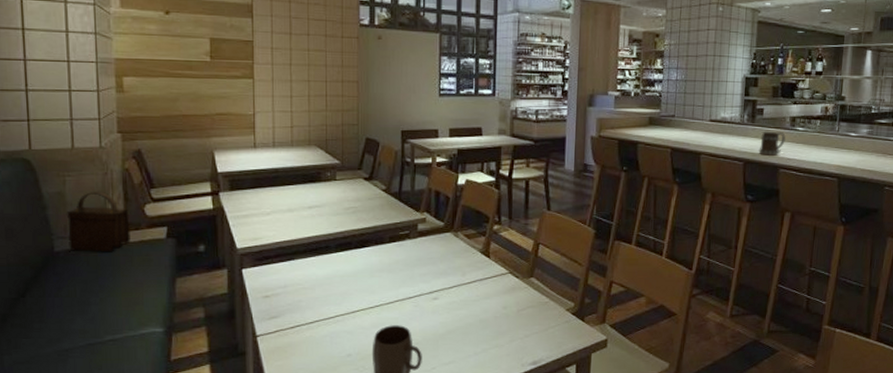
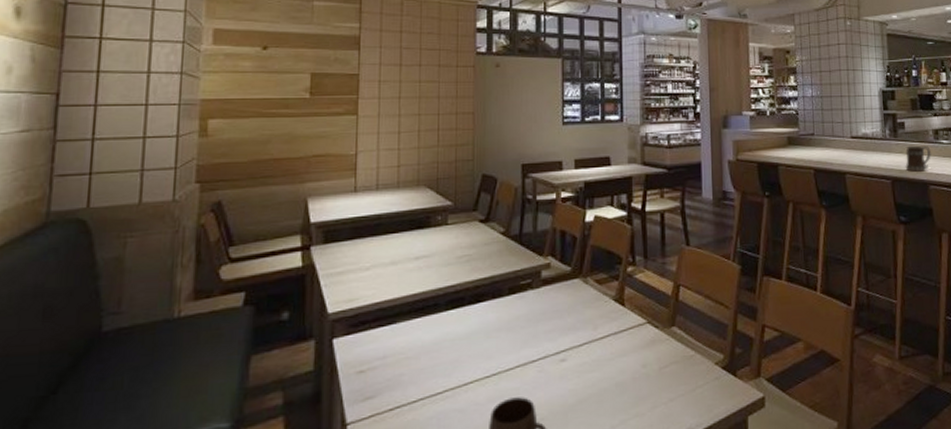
handbag: present [67,191,130,252] -> none [121,253,200,331]

